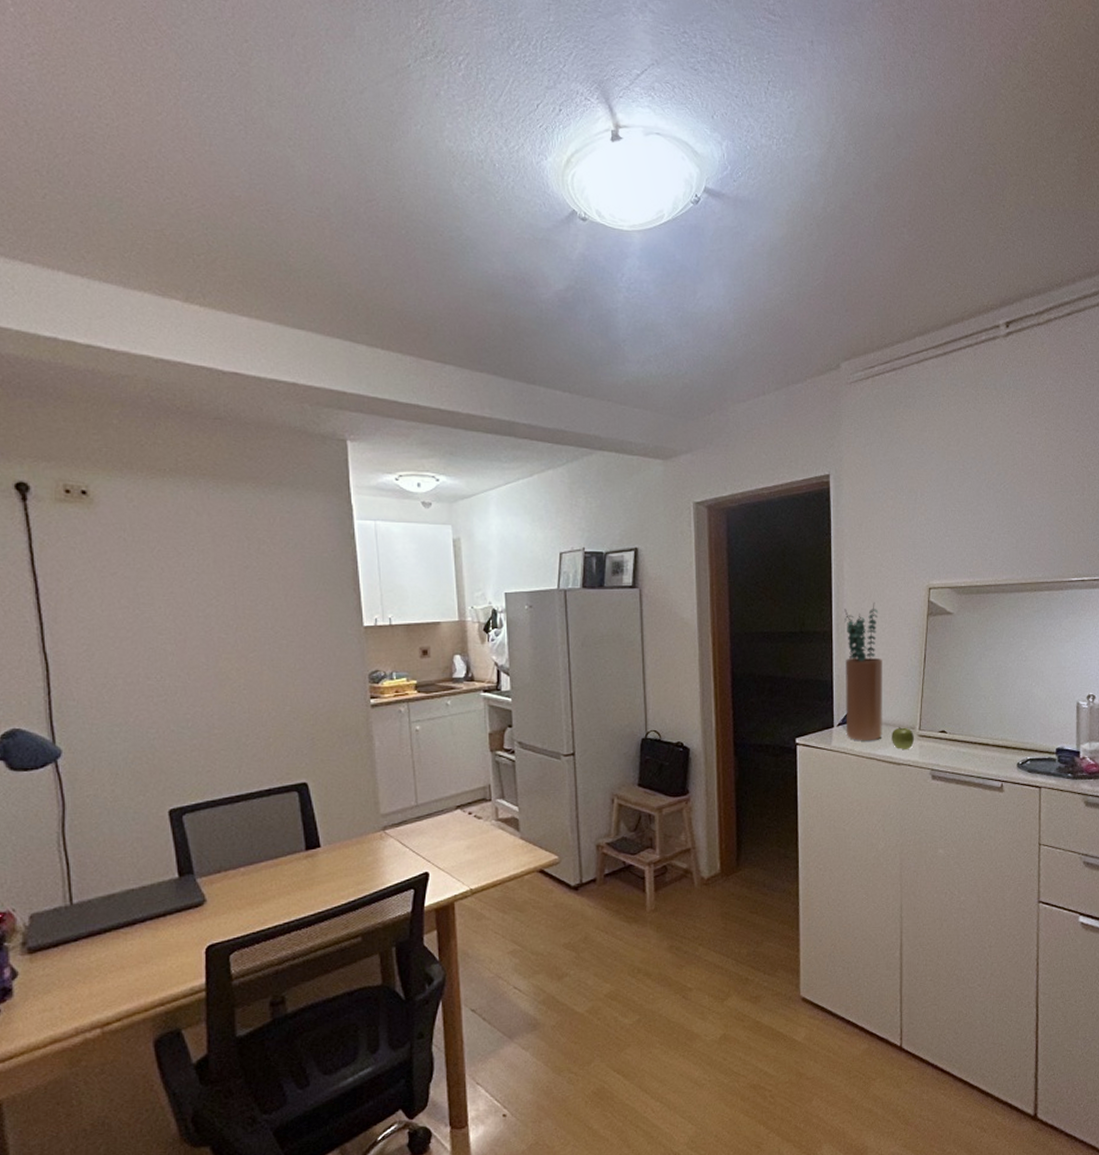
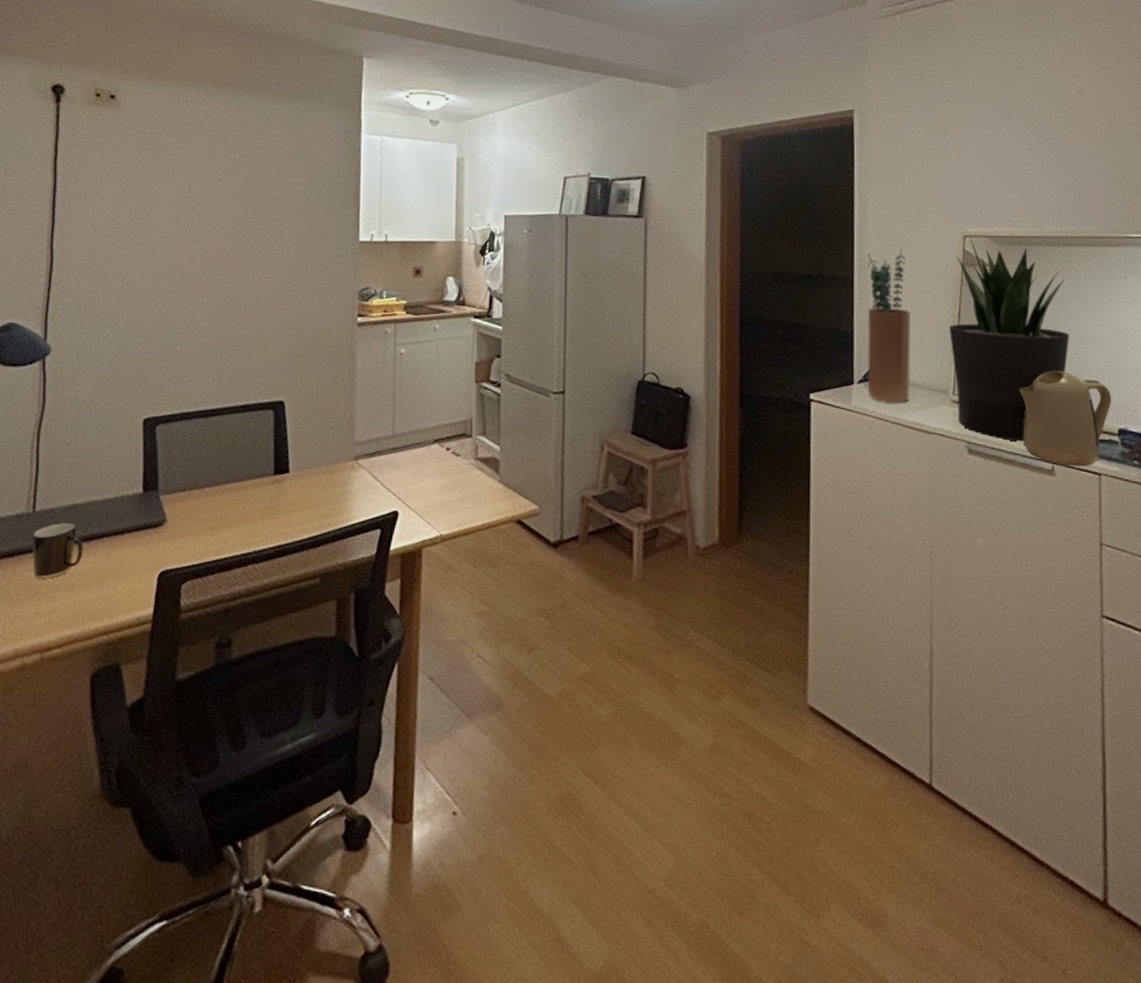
mug: none [73,910,128,964] -> present [31,522,84,579]
fruit: present [892,726,915,750] -> none [921,388,948,417]
planter: none [916,589,1018,766] -> present [949,238,1069,442]
kettle: none [976,702,1052,783] -> present [1020,370,1112,467]

